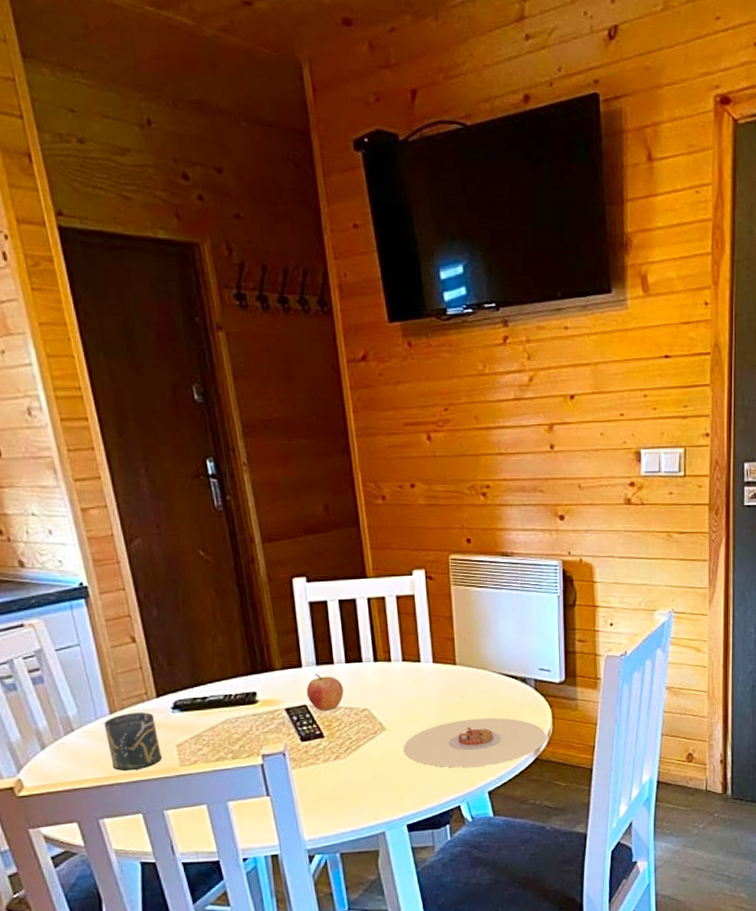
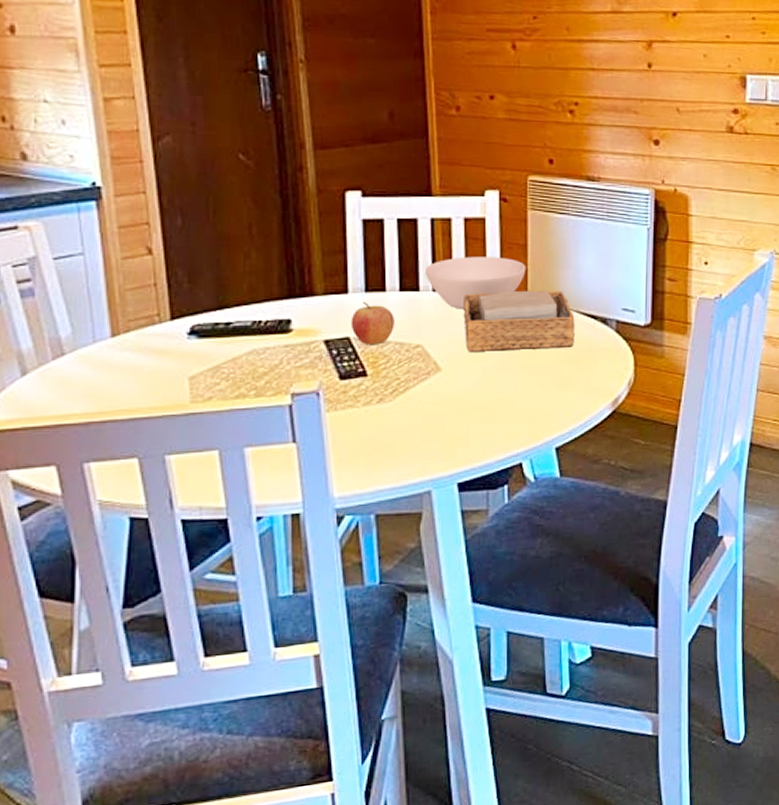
cup: present [104,712,162,771] -> none [103,337,169,405]
soup bowl: none [366,628,453,676] -> present [426,256,526,309]
napkin holder: none [400,655,499,712] -> present [463,290,575,351]
plate: present [403,717,546,768] -> none [460,361,626,418]

